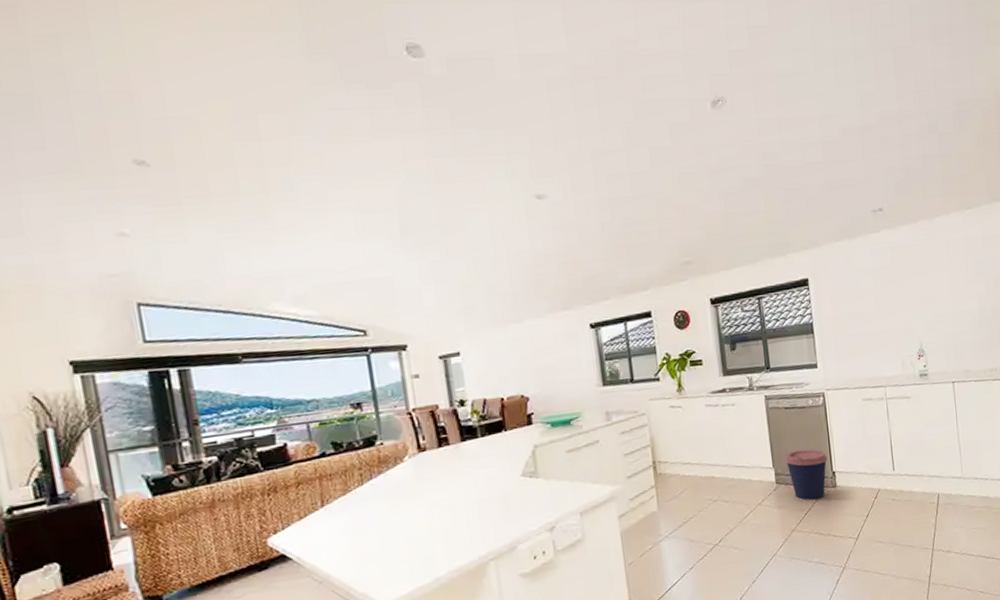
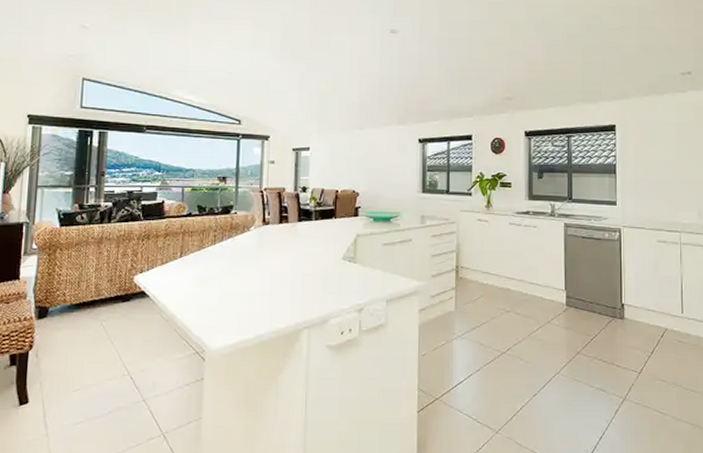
coffee cup: present [784,449,828,501] -> none [577,277,618,328]

